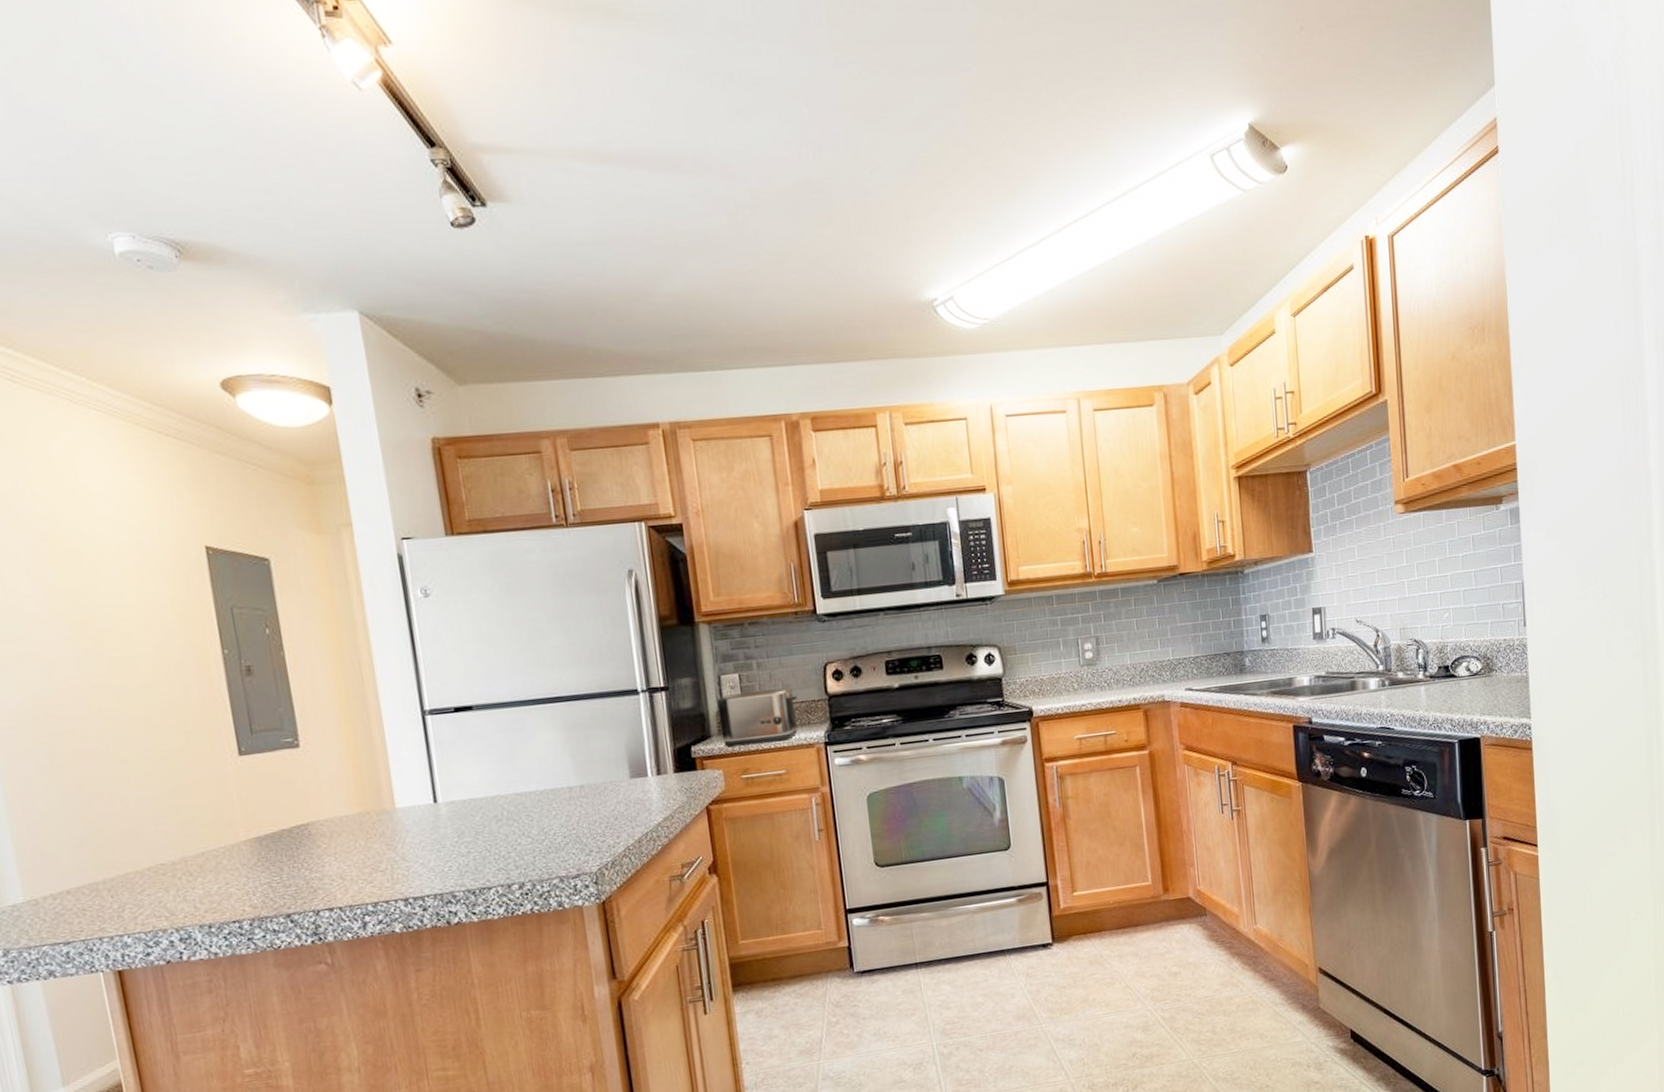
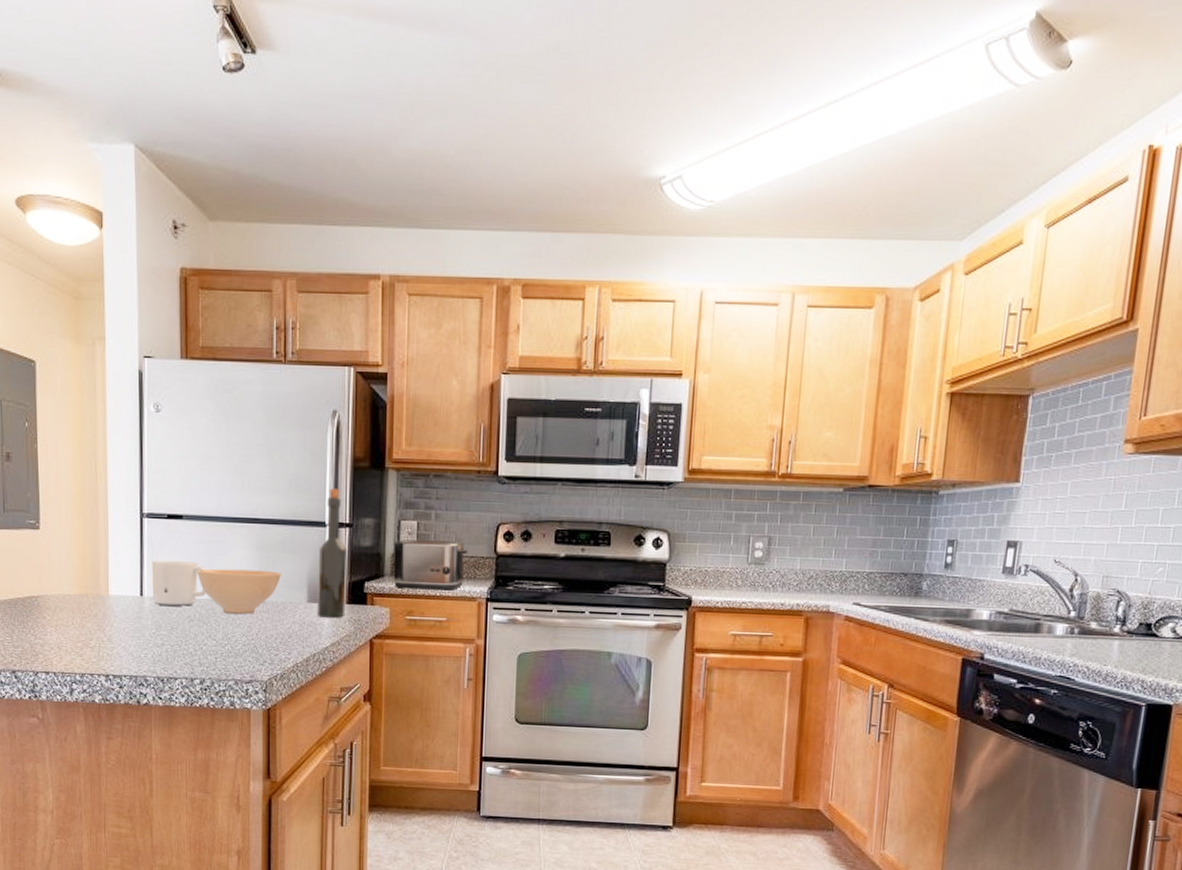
mug: none [442,755,513,810] -> present [152,560,207,606]
bowl: none [498,750,597,806] -> present [197,568,282,614]
wine bottle: none [634,651,675,793] -> present [316,488,348,619]

